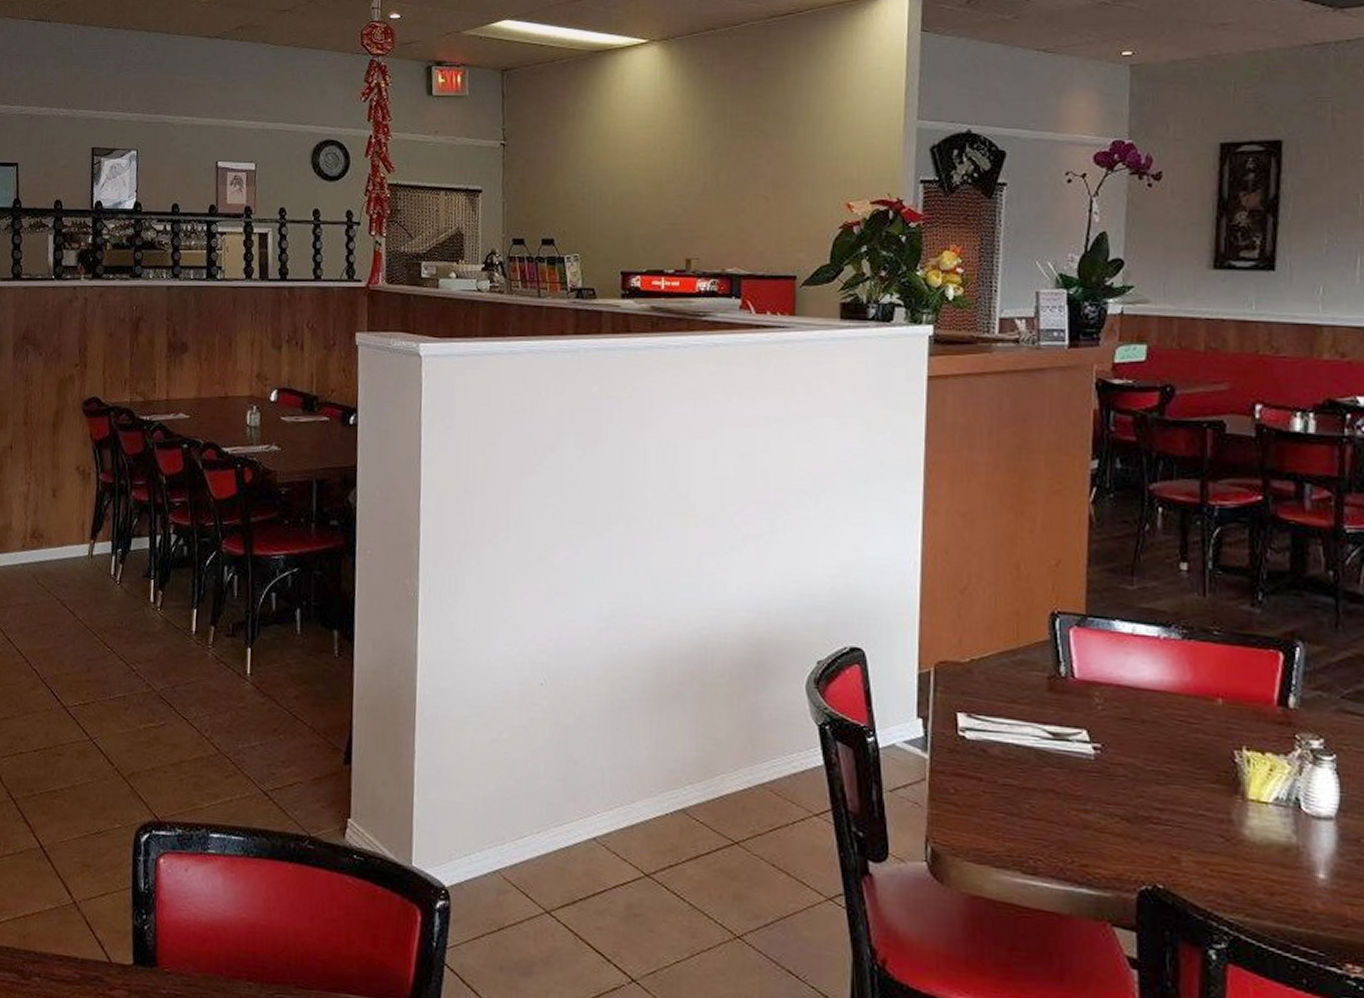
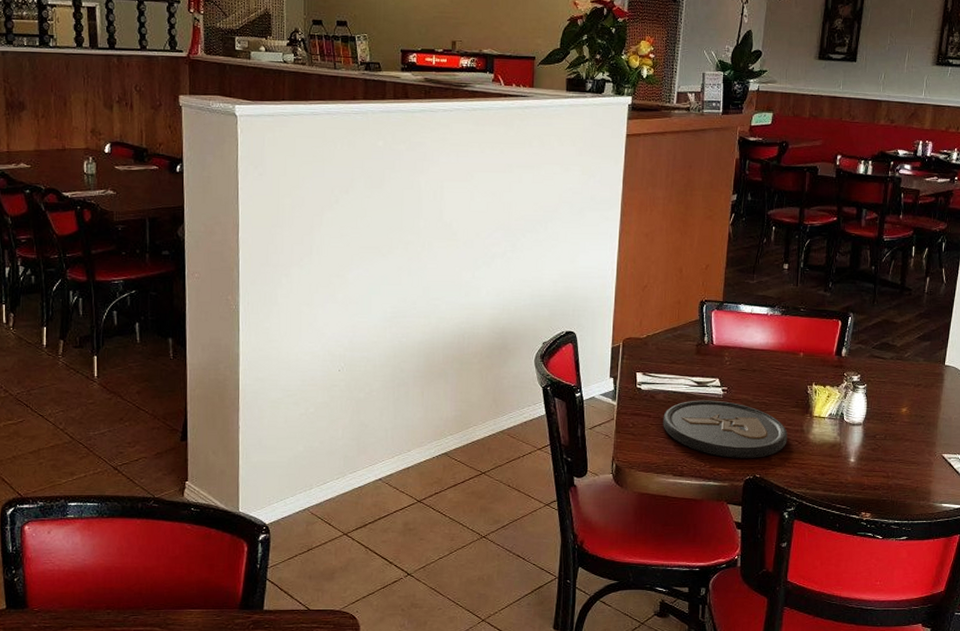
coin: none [1001,760,1206,858] -> present [663,400,788,458]

